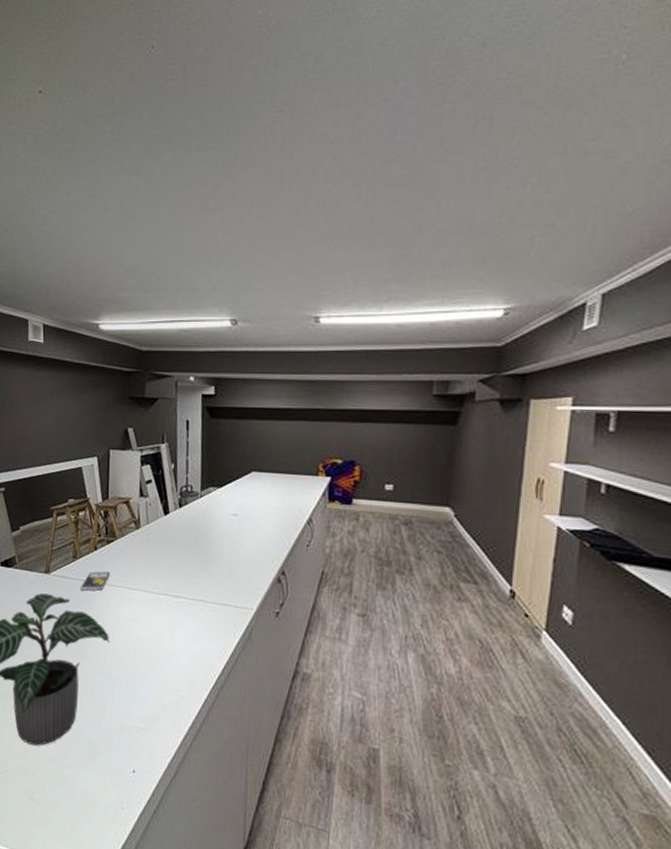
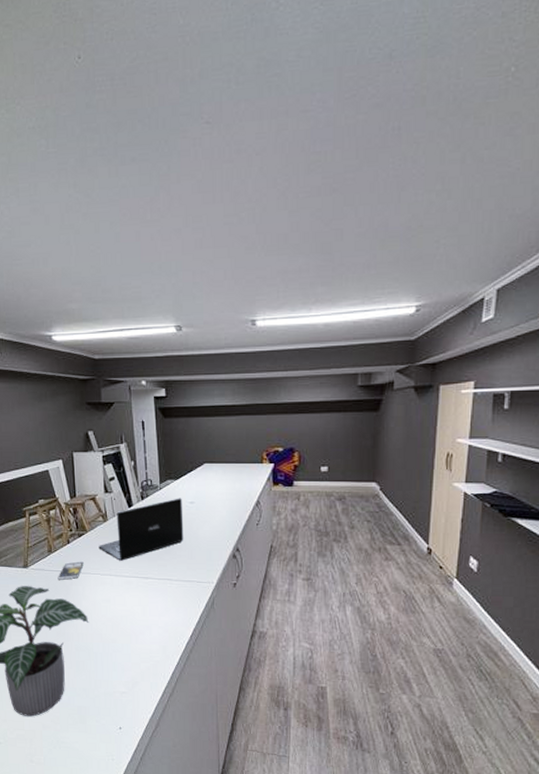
laptop: none [128,508,224,575] -> present [98,498,184,561]

